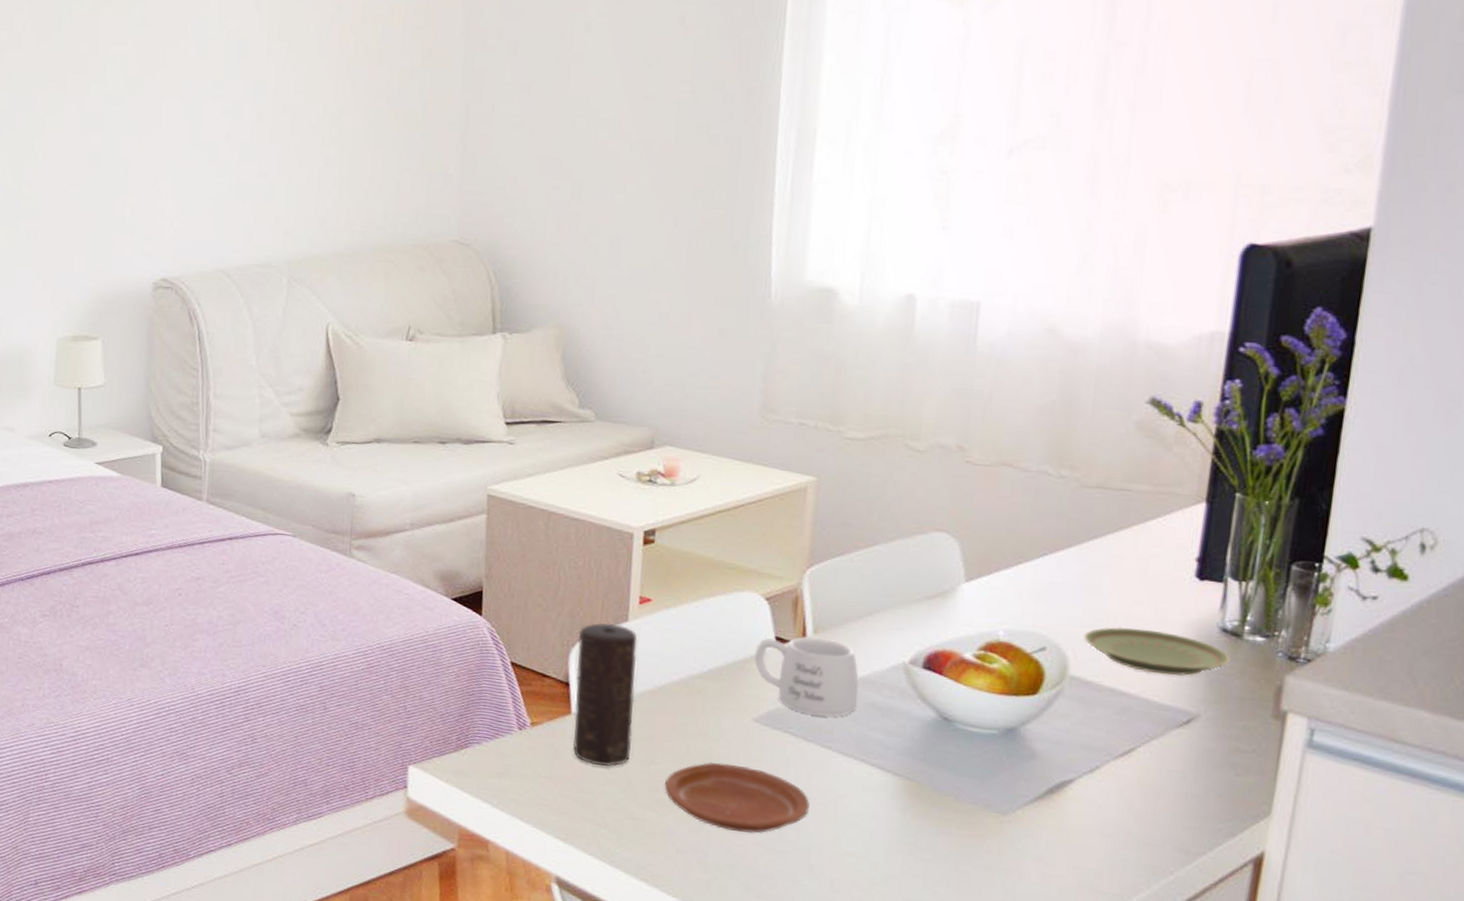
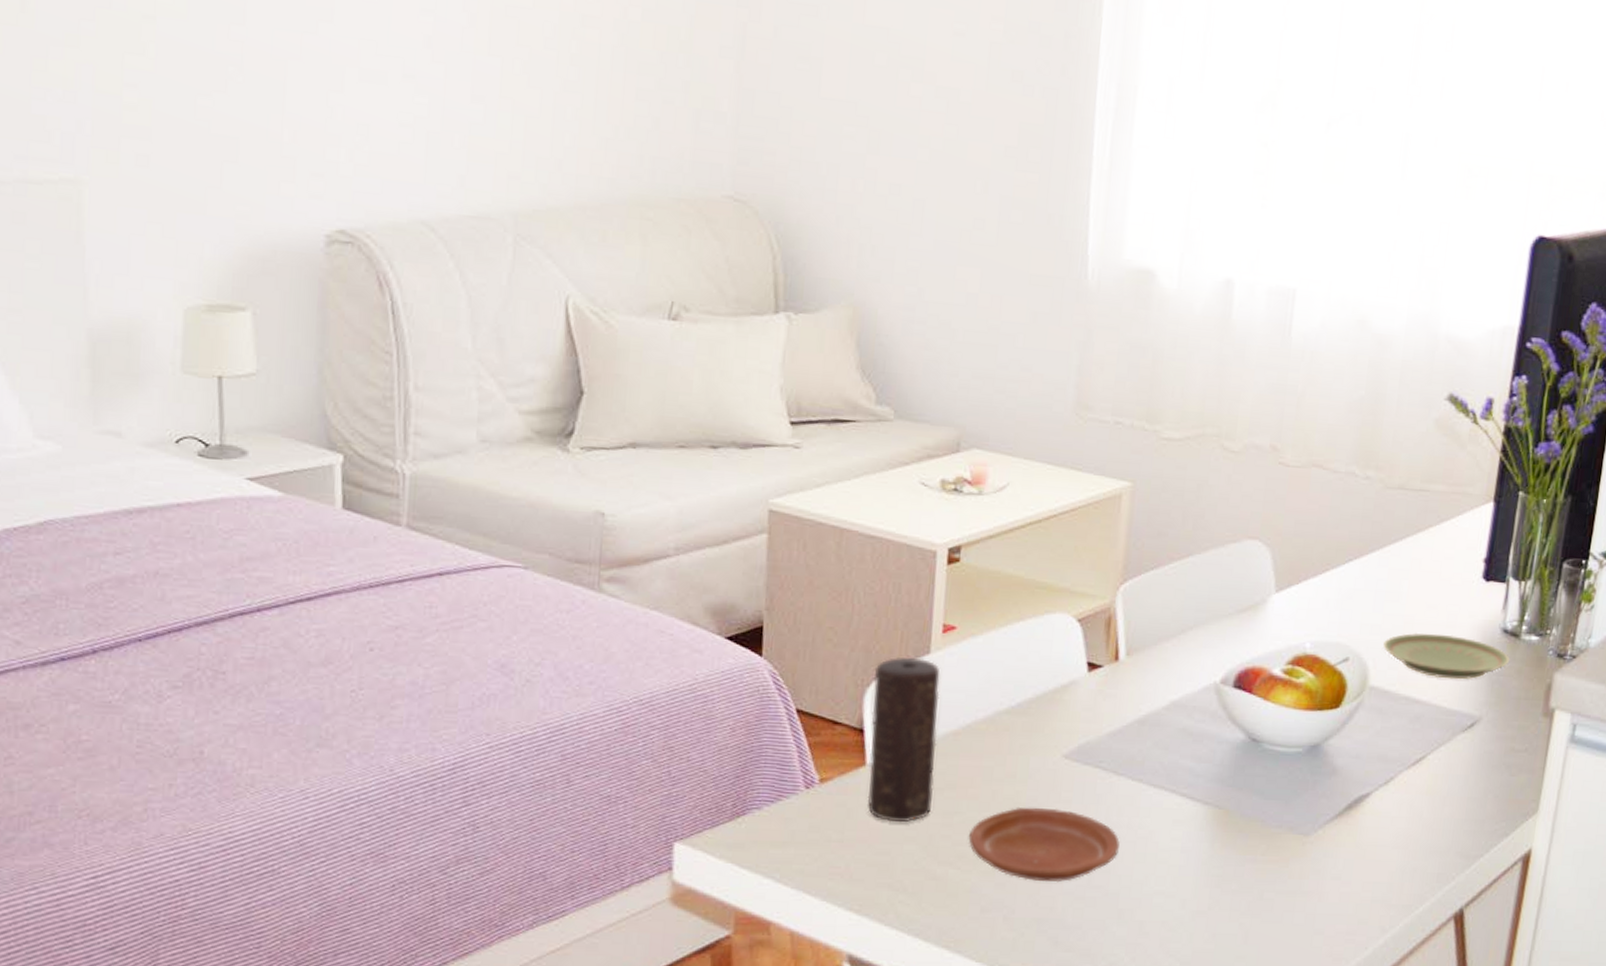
mug: present [754,636,859,717] -> none [1065,660,1172,746]

